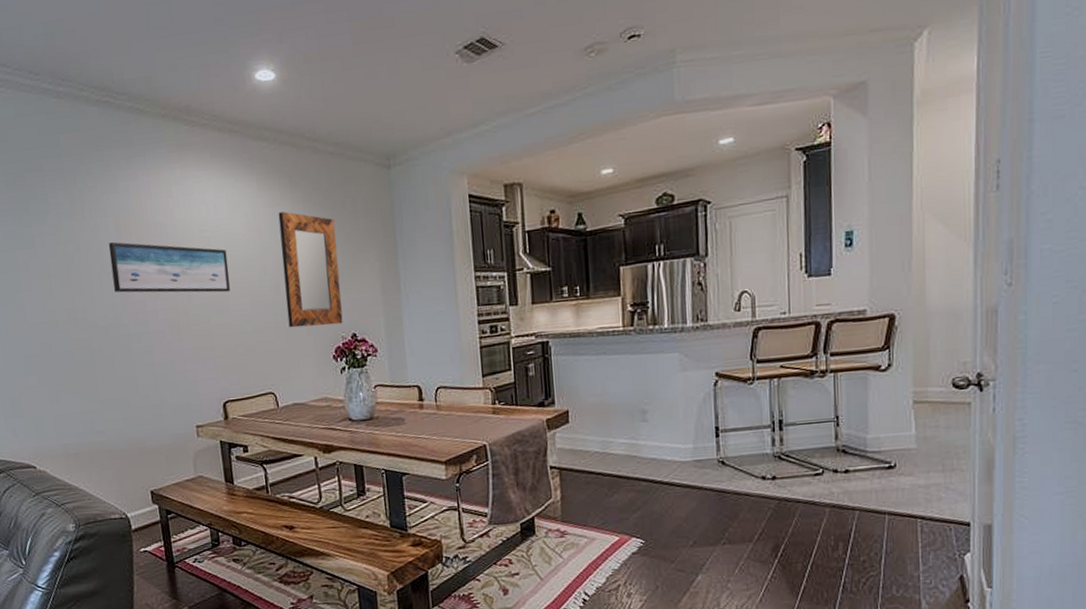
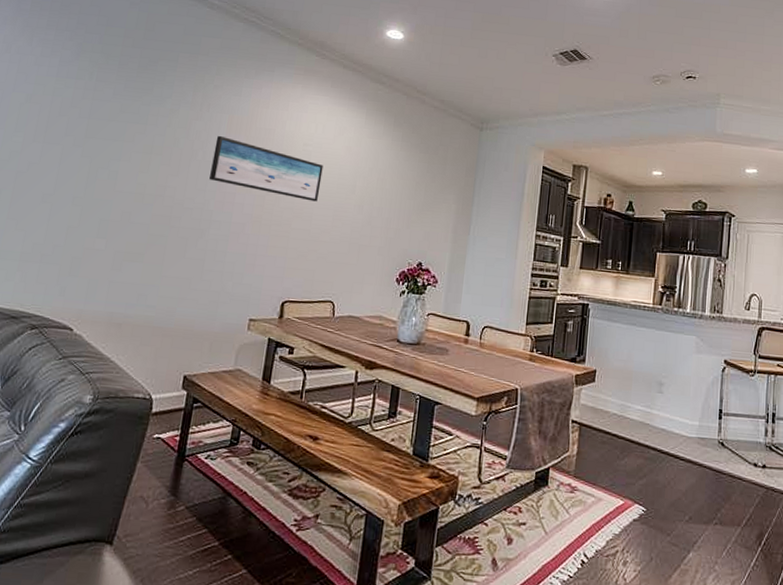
home mirror: present [278,211,343,328] -> none [362,144,425,252]

